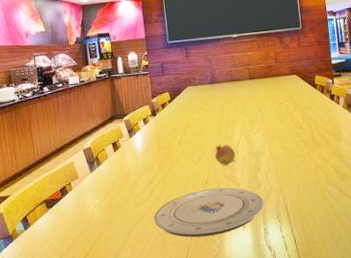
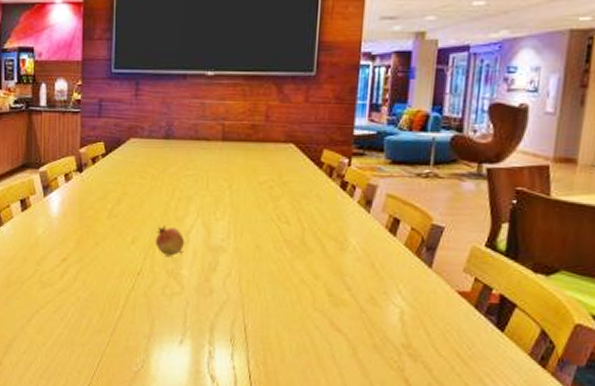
plate: present [154,187,265,238] -> none [62,283,215,346]

